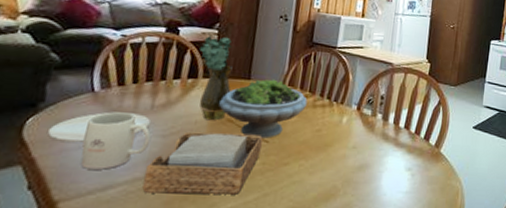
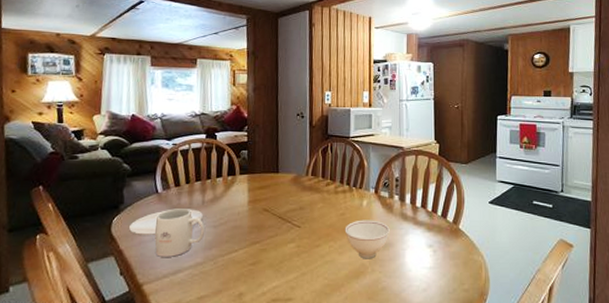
napkin holder: present [142,131,263,195] -> none [204,221,295,276]
vase: present [198,33,233,120] -> none [233,135,264,210]
planter: present [219,79,308,138] -> none [255,171,330,224]
bowl: none [318,137,369,181] -> present [344,220,390,259]

